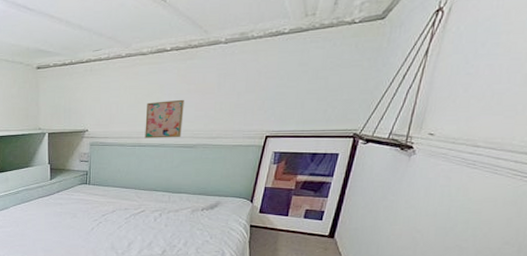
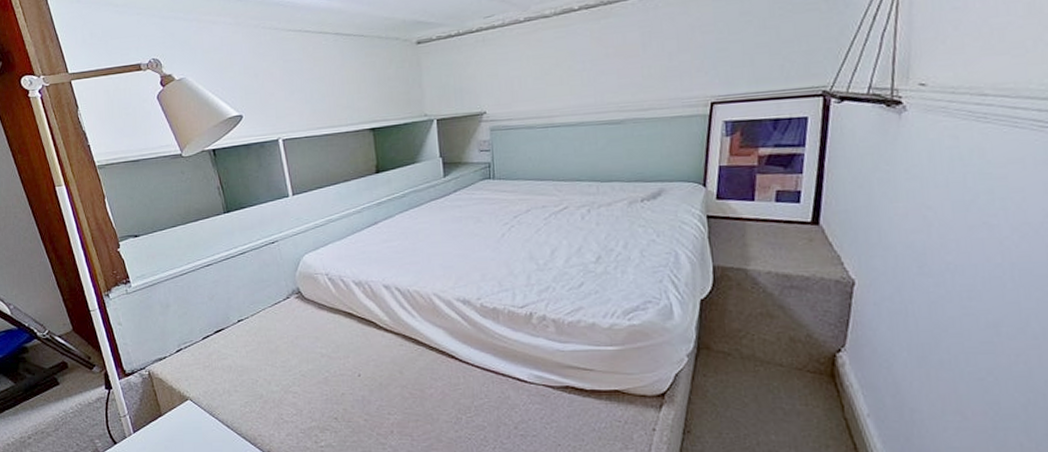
wall art: present [145,99,184,139] -> none [556,66,604,117]

